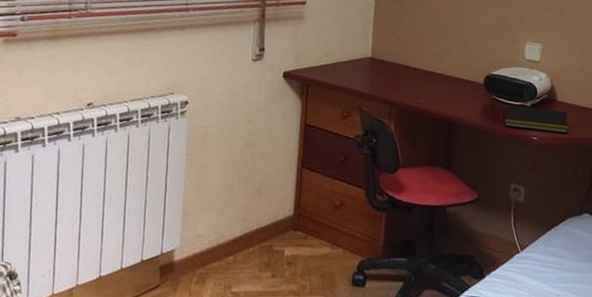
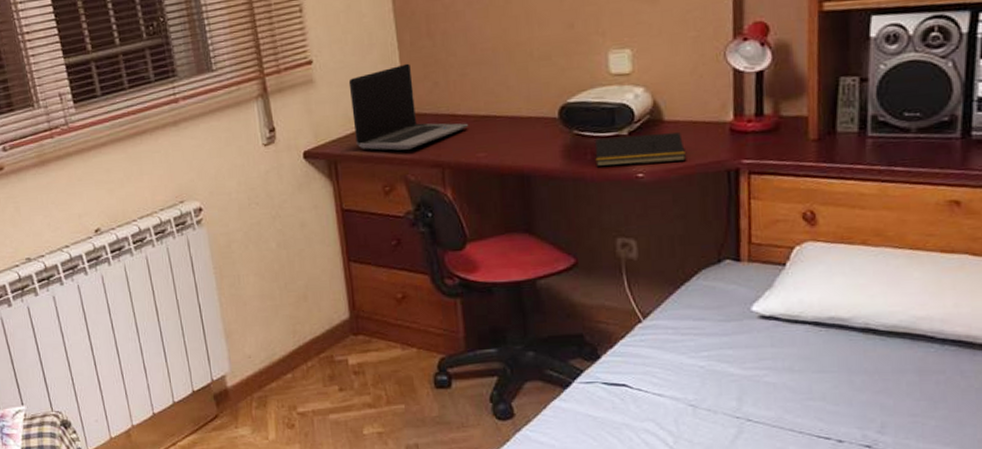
laptop computer: none [327,20,416,86] -> present [348,63,468,151]

